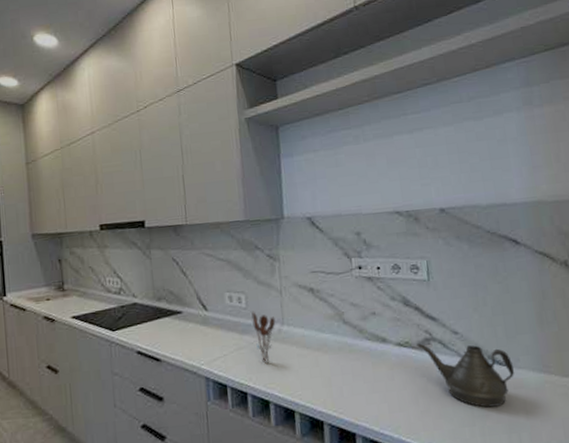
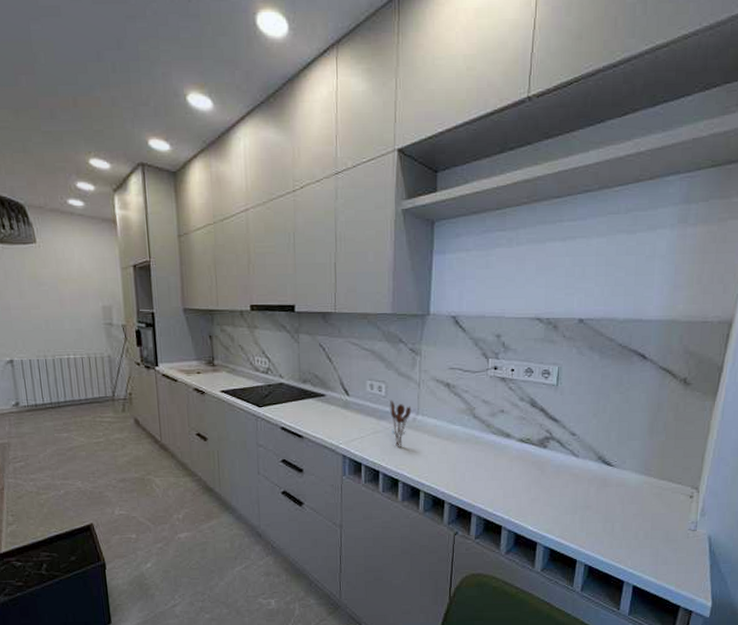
teapot: present [416,343,514,408] -> none [537,441,619,500]

